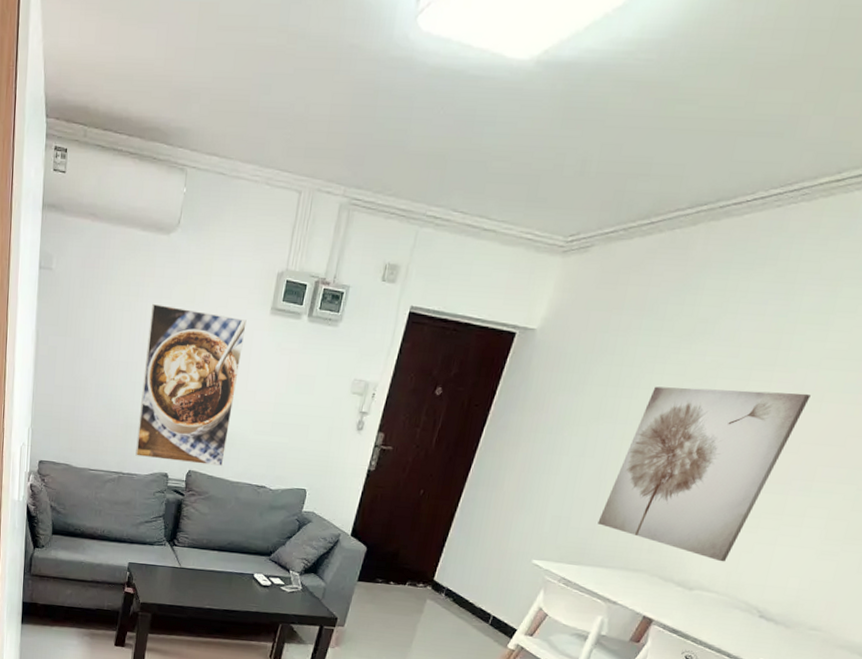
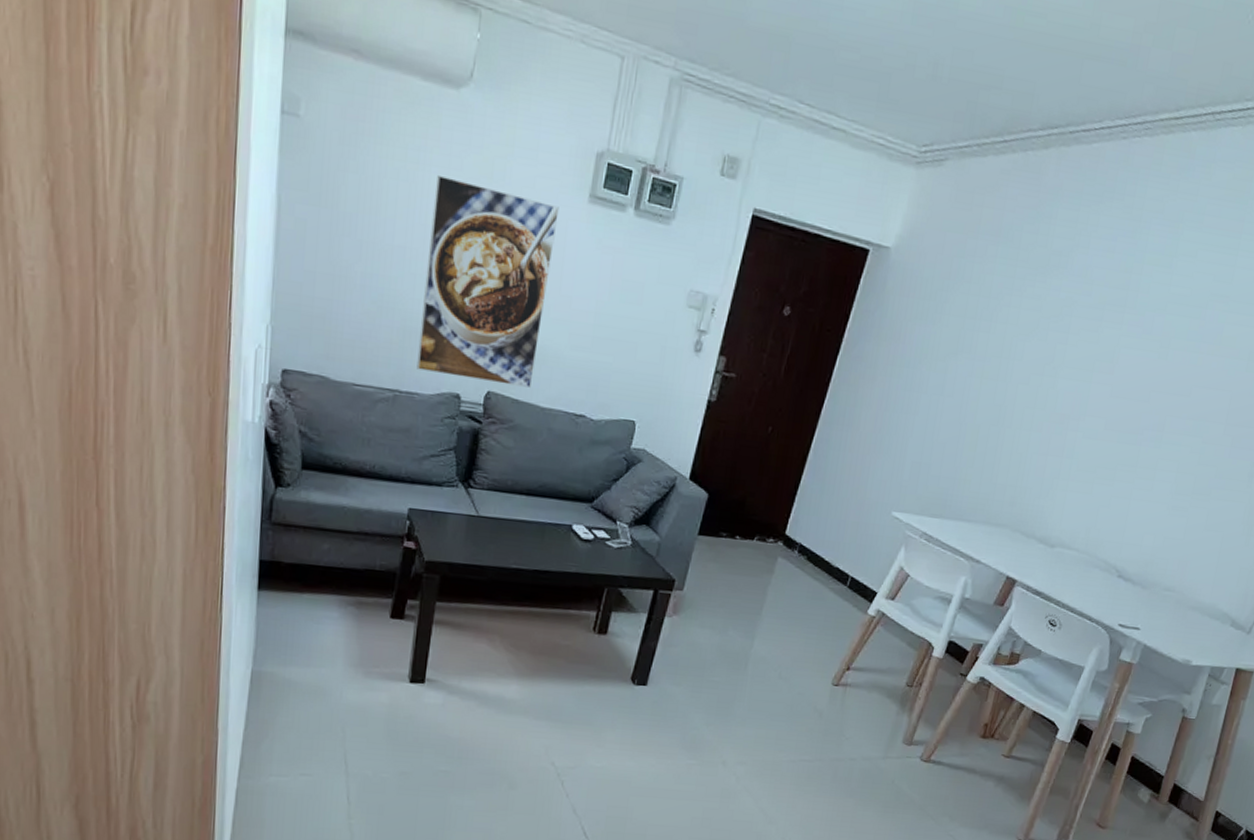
wall art: present [597,386,811,562] -> none [958,321,1158,517]

